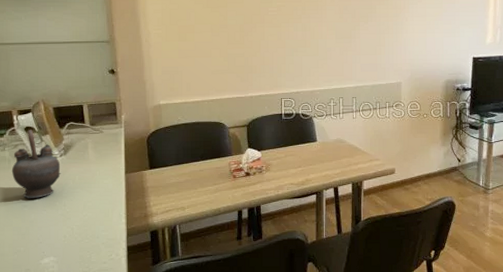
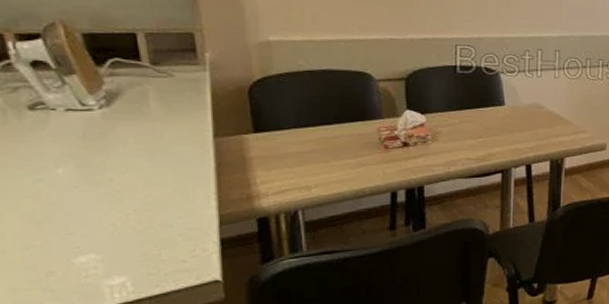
teapot: present [11,130,62,198] -> none [9,65,103,169]

